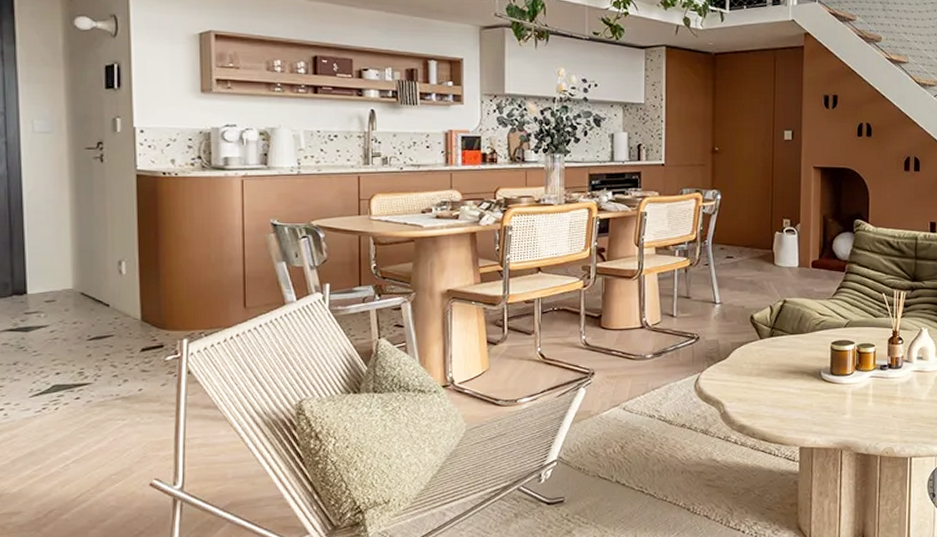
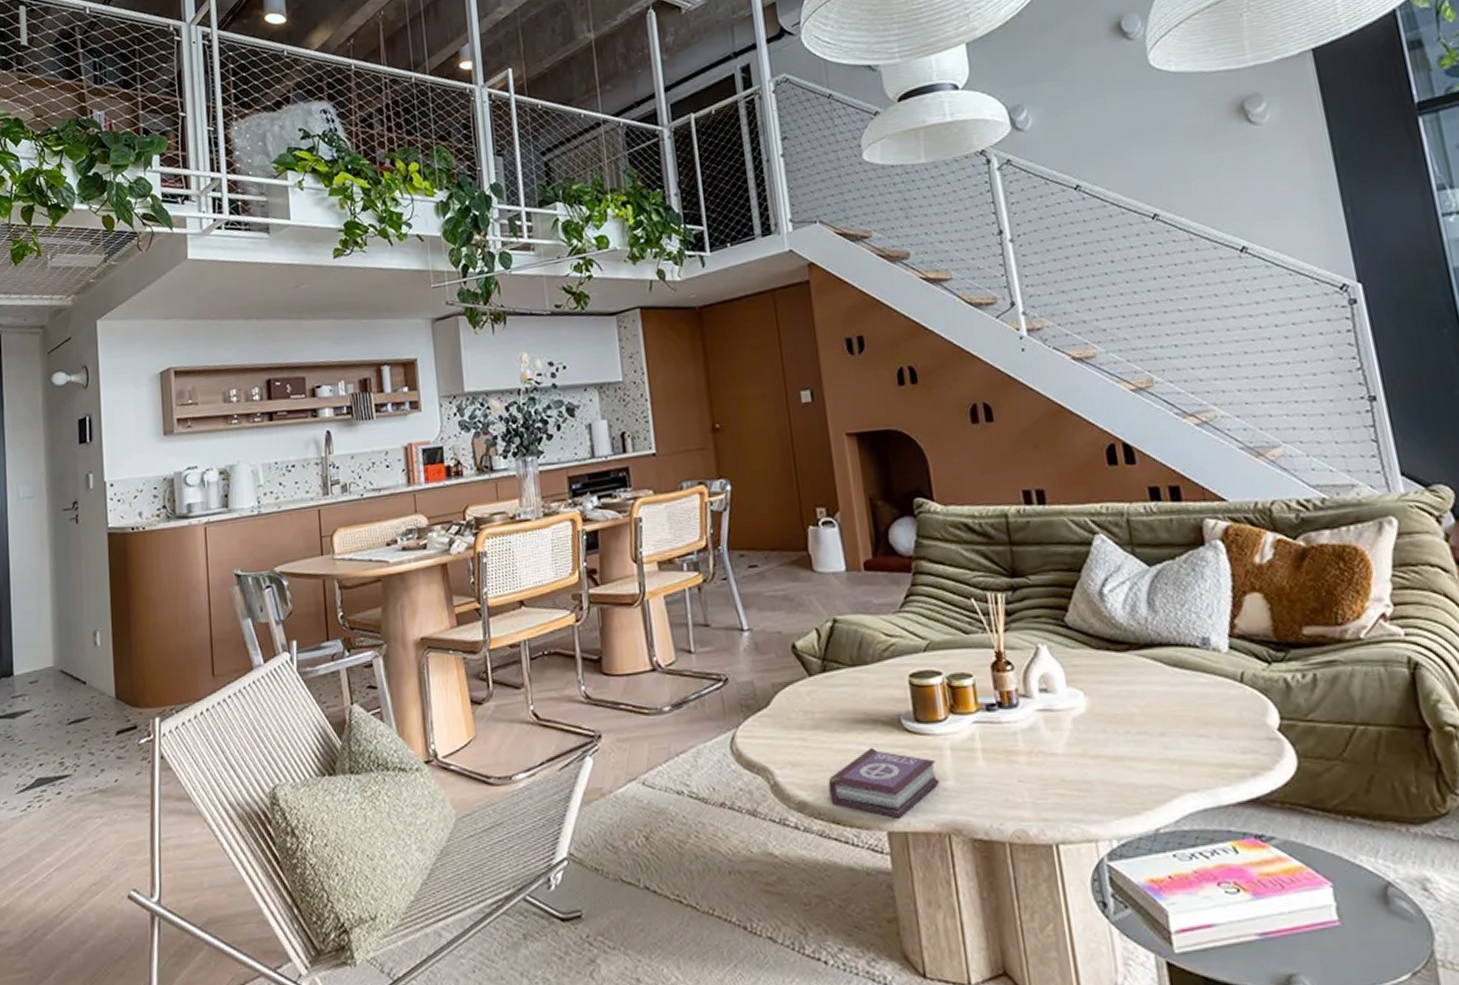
book: none [763,390,841,438] -> present [828,747,940,818]

